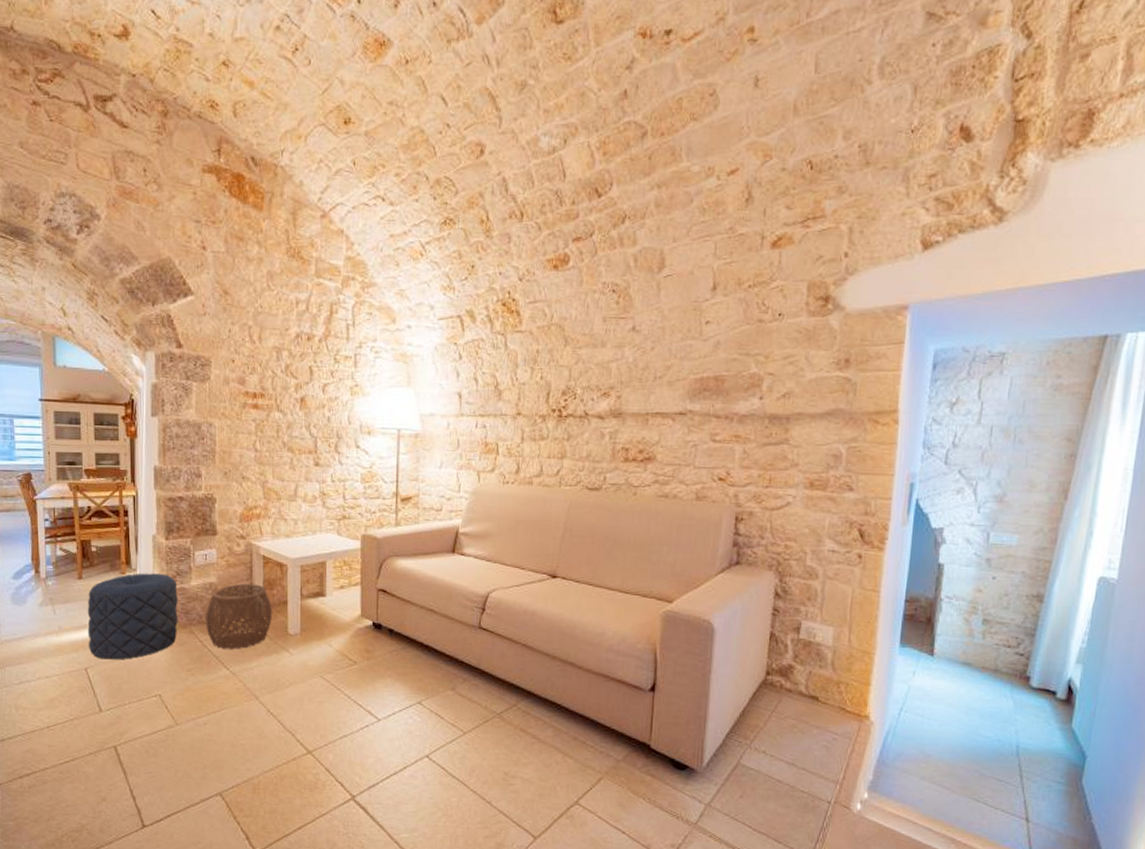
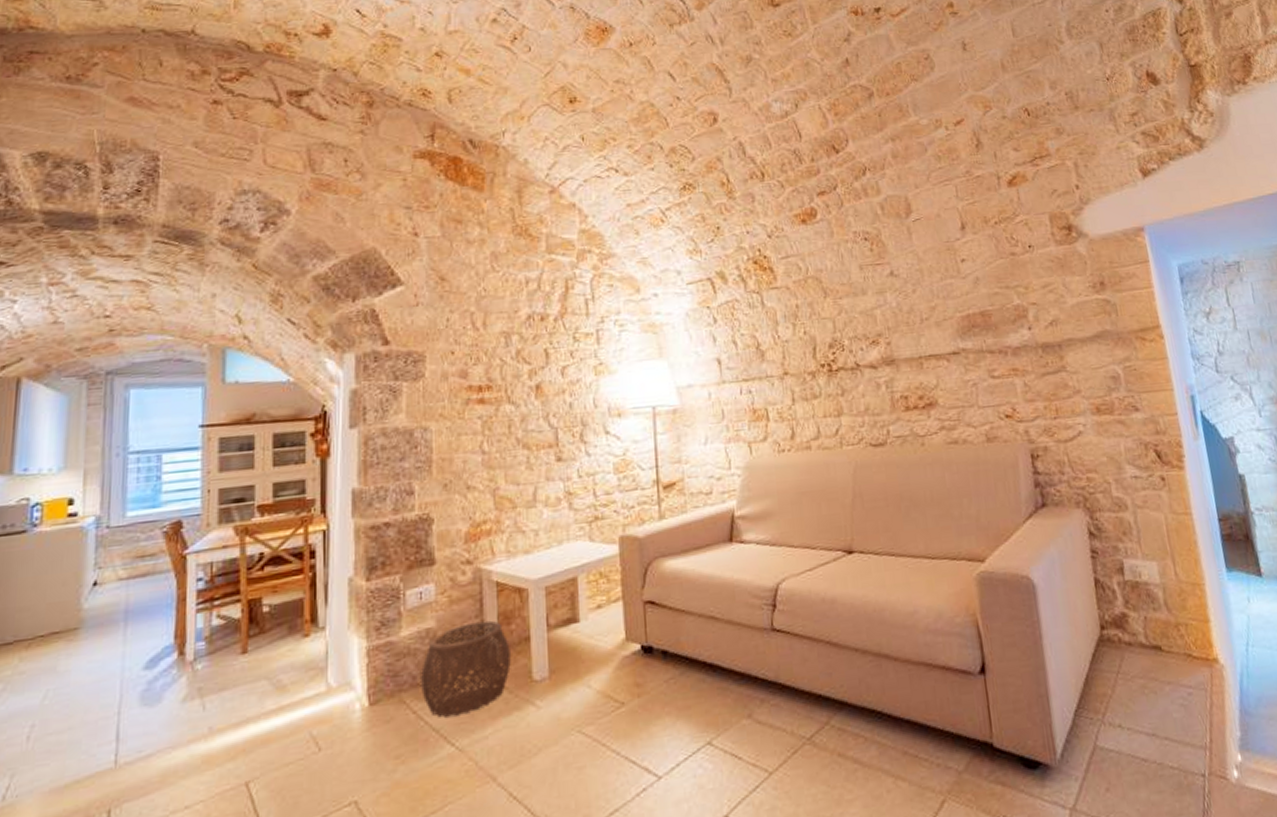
pouf: present [87,573,178,660] -> none [251,627,383,765]

